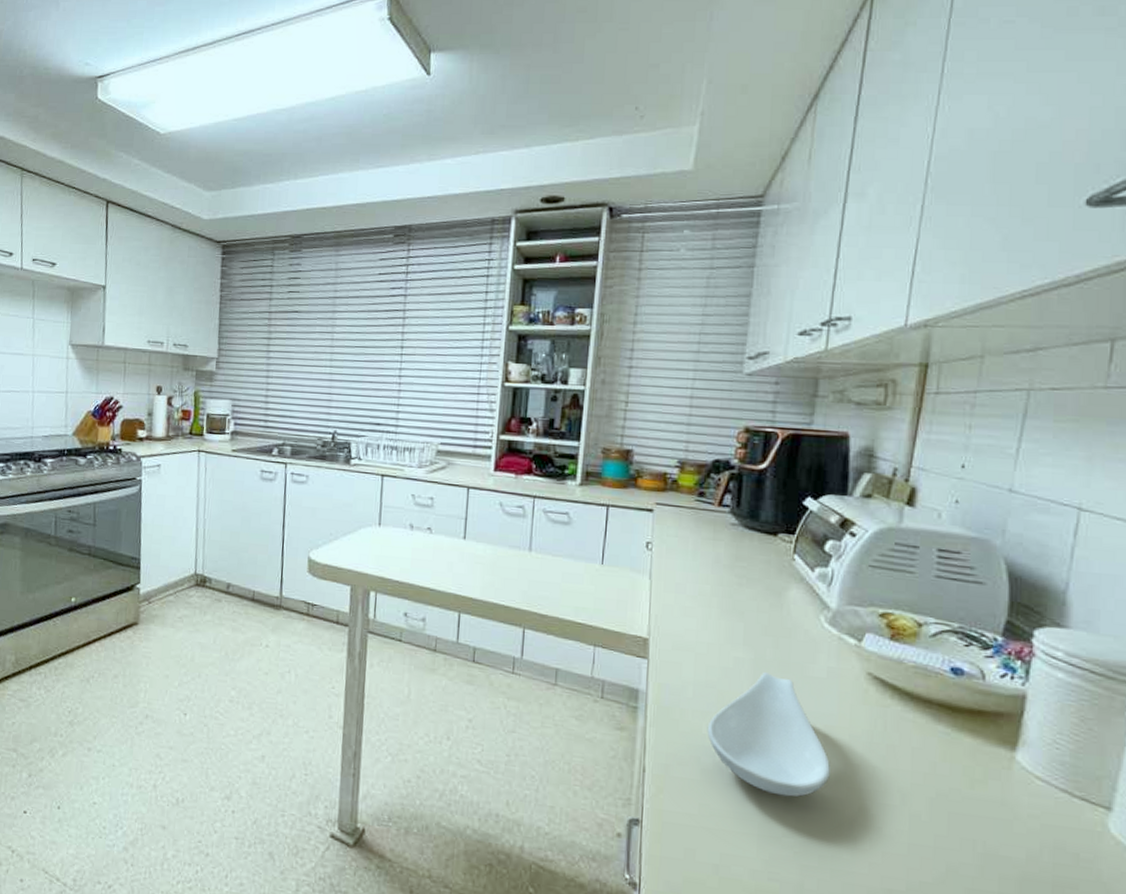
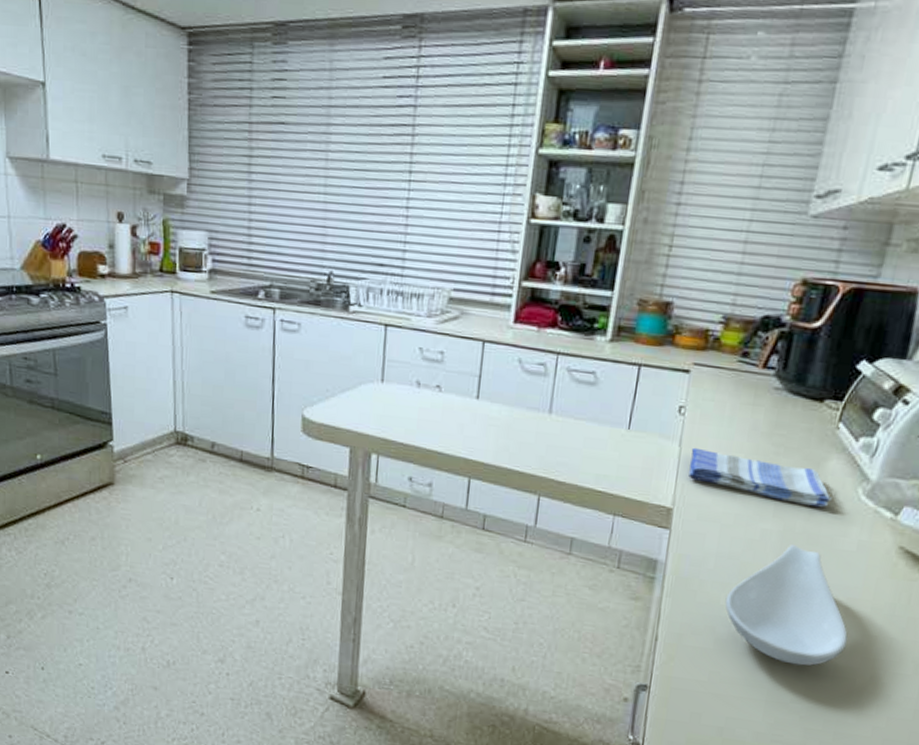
dish towel: none [661,580,797,636] -> present [689,447,832,508]

